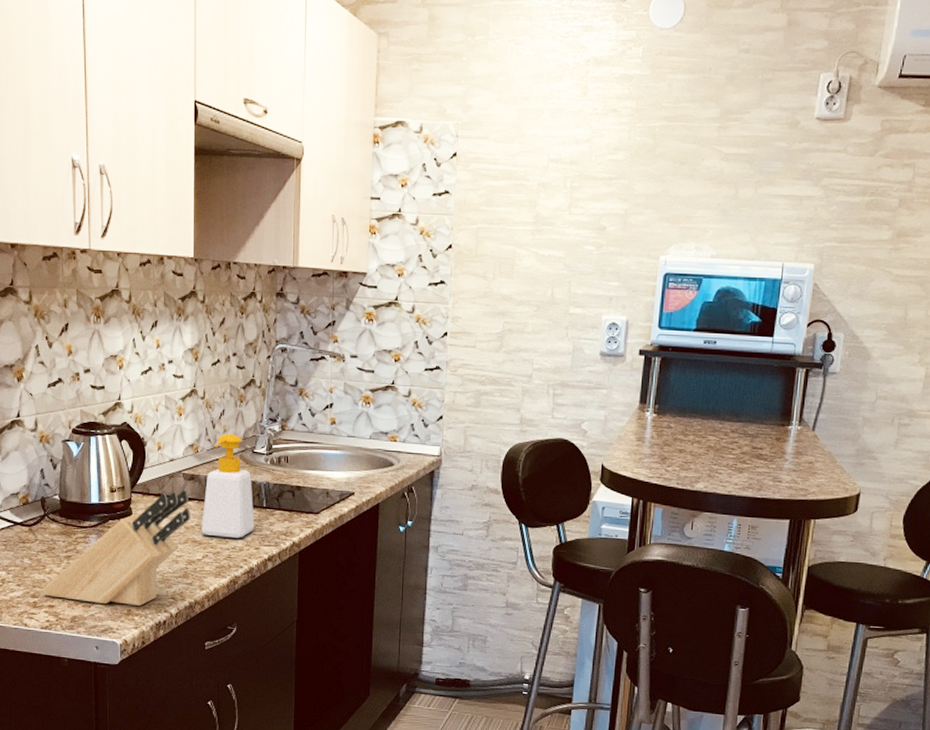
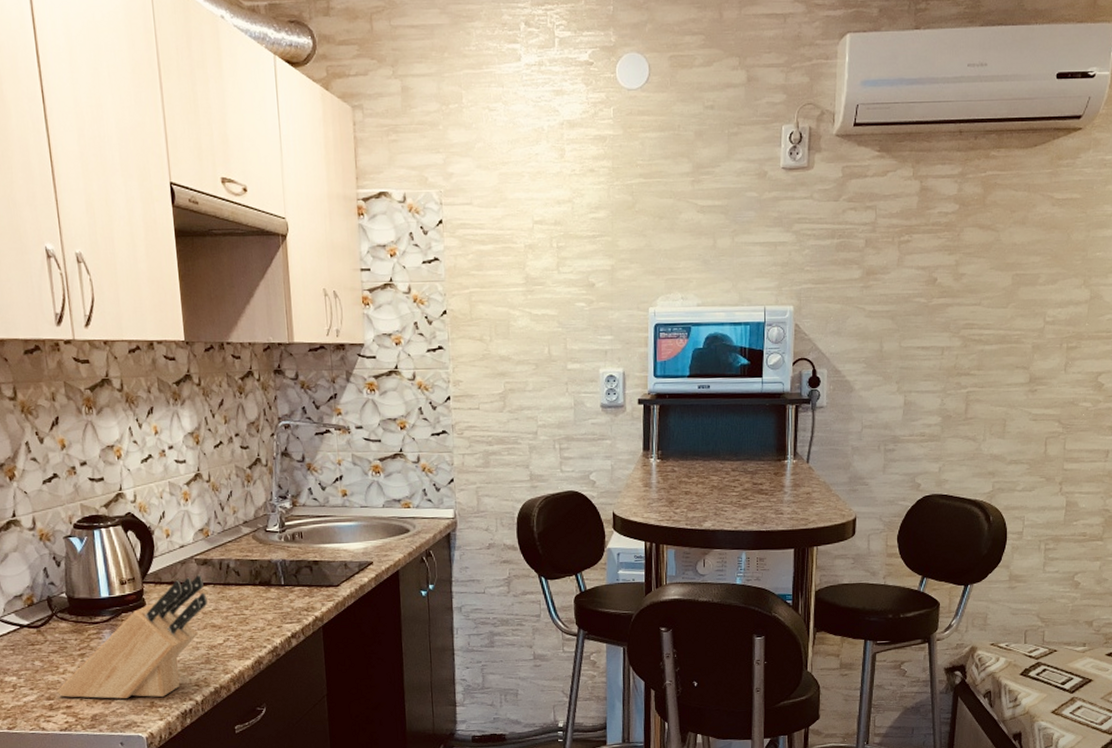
soap bottle: present [201,434,254,538] -> none [219,515,274,619]

